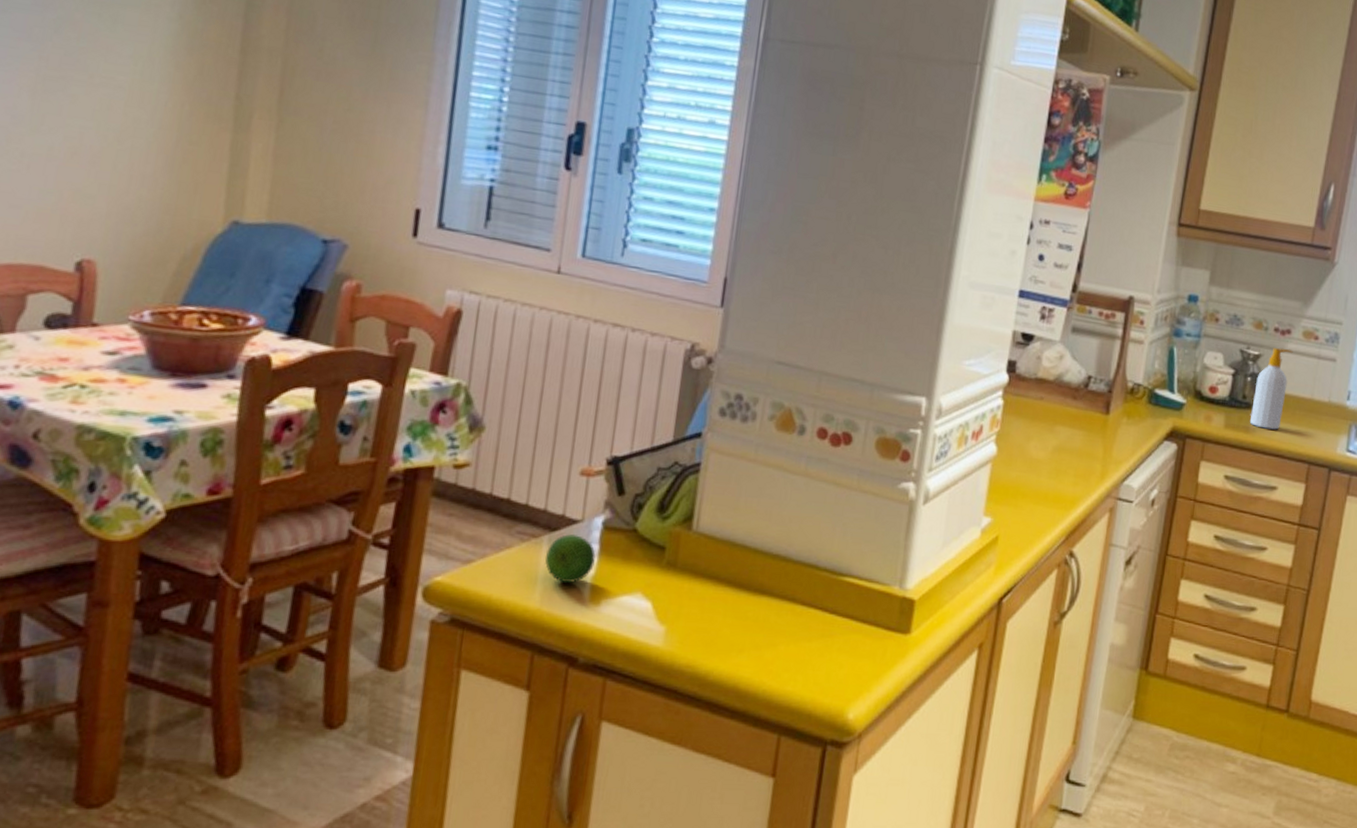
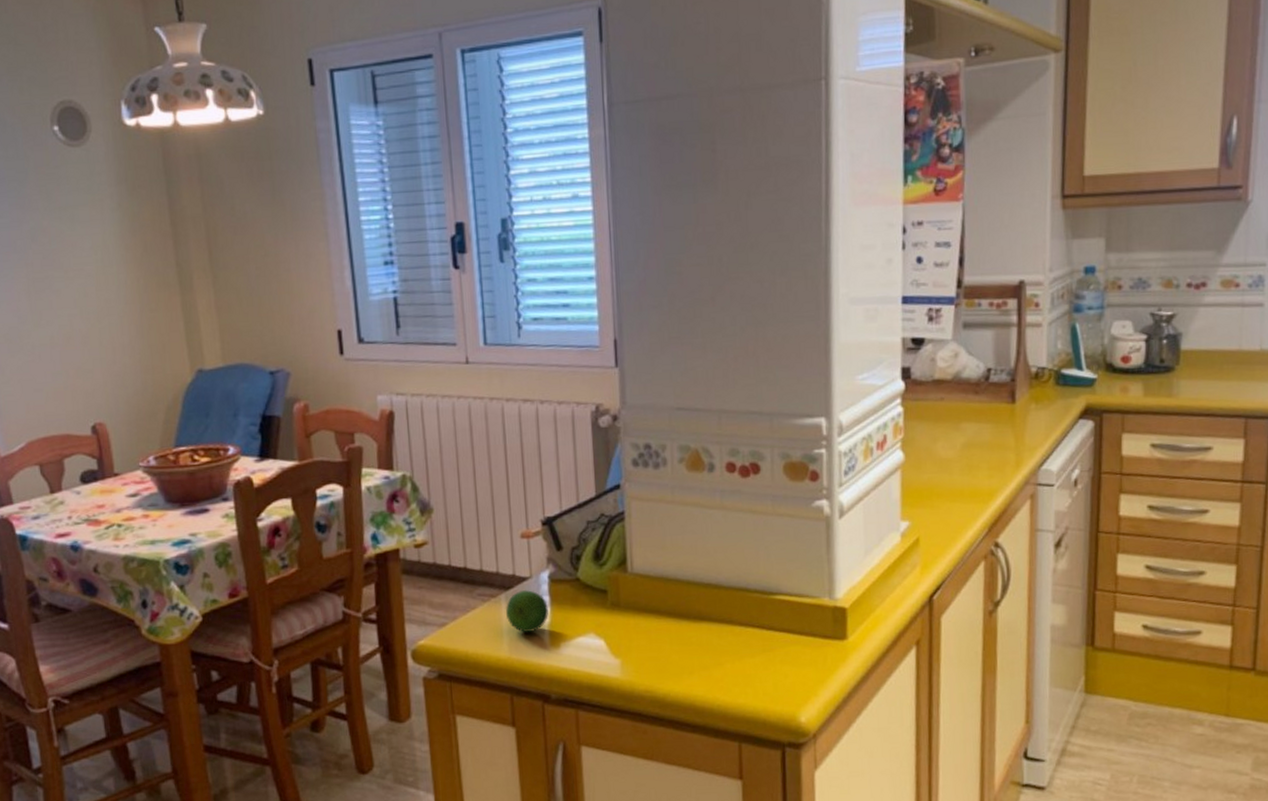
soap bottle: present [1249,348,1293,430] -> none [1171,303,1212,390]

